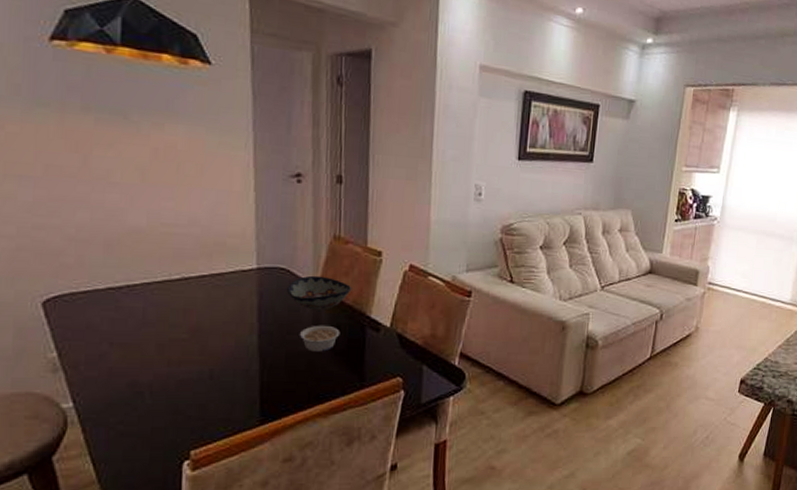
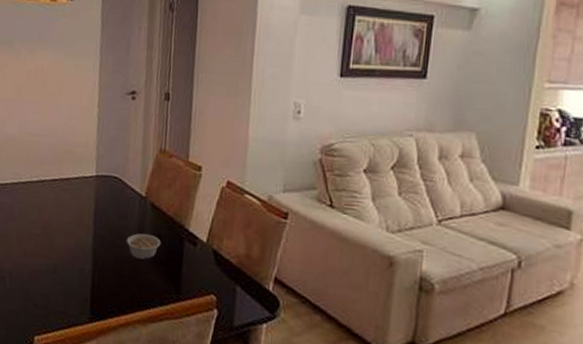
decorative bowl: present [287,275,352,311] -> none [118,185,174,220]

